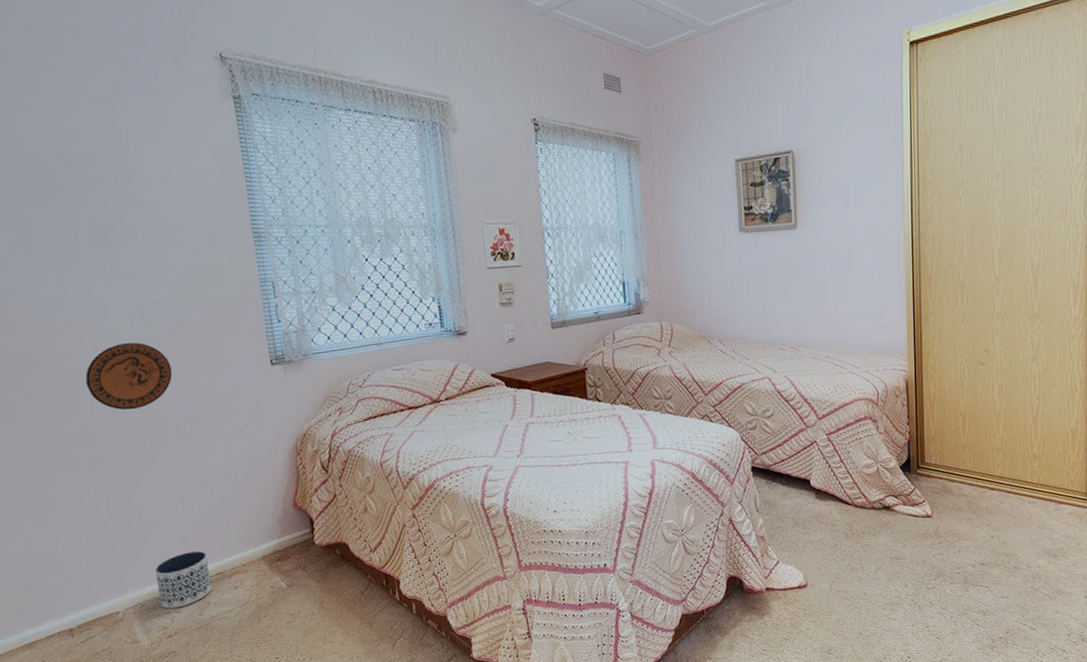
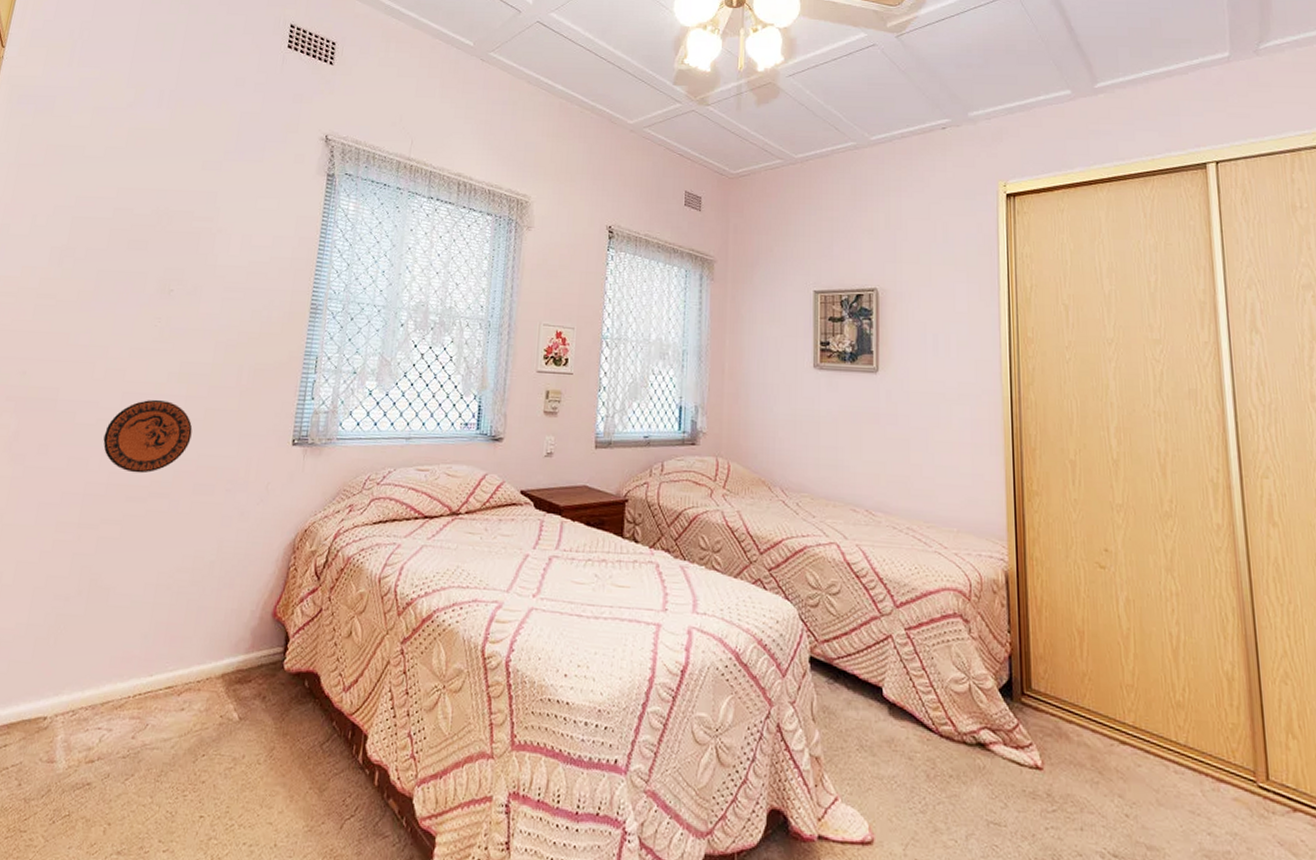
planter: present [155,551,212,609] -> none [94,653,162,725]

